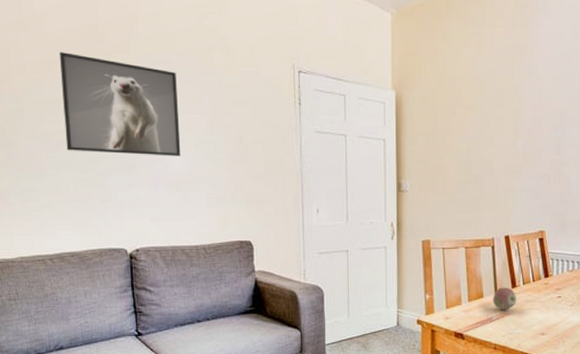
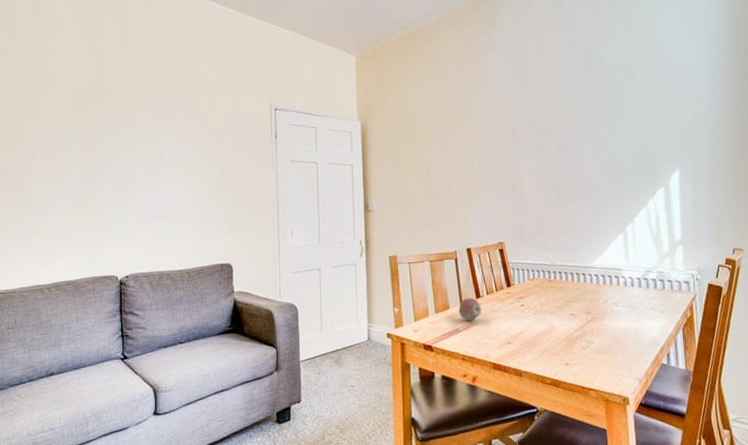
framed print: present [59,52,181,156] -> none [68,104,170,190]

